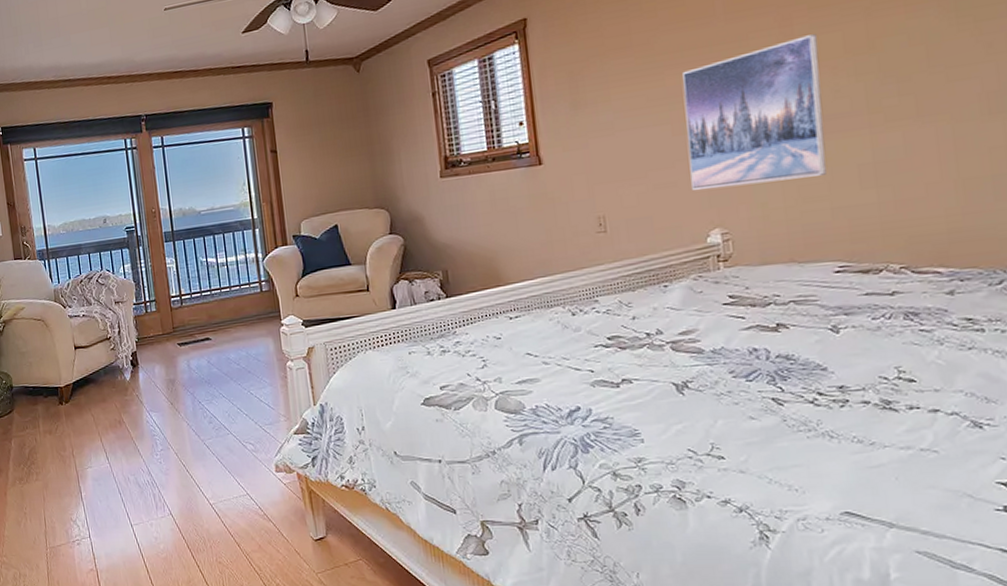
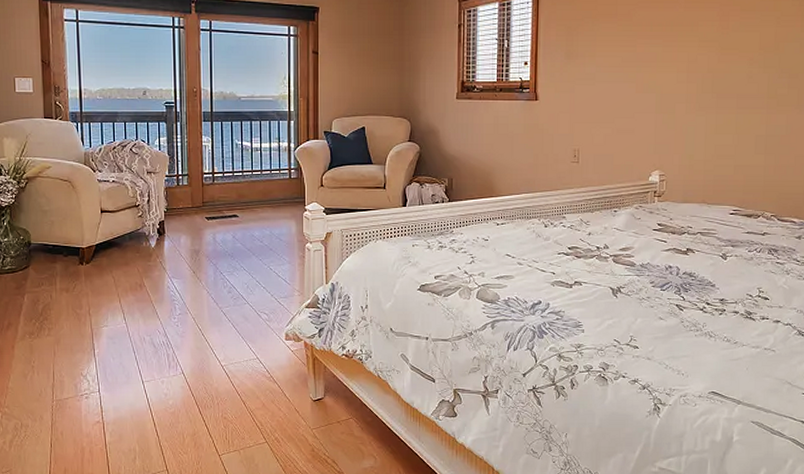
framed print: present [682,34,826,190] -> none [644,31,743,140]

